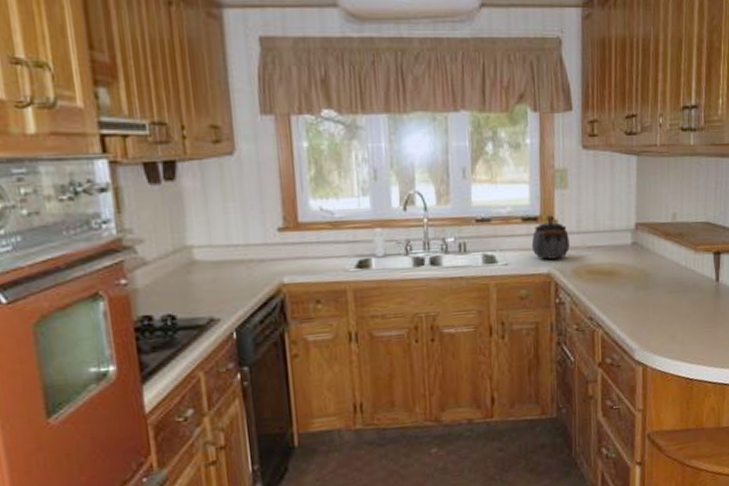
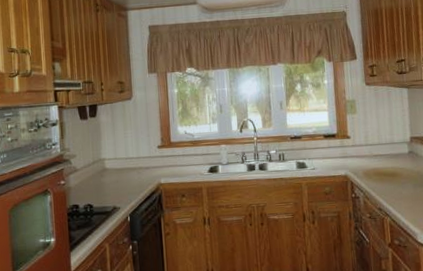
kettle: present [531,215,569,260] -> none [331,133,360,165]

